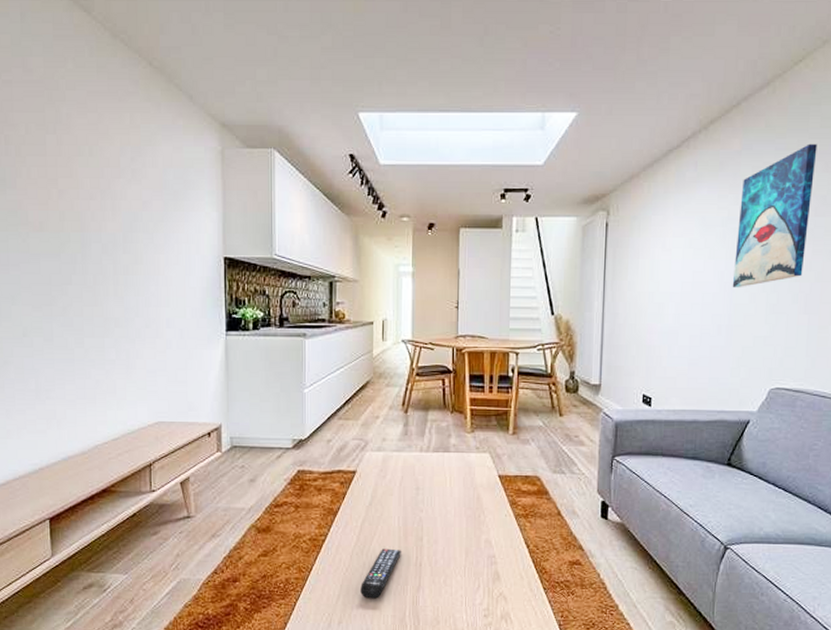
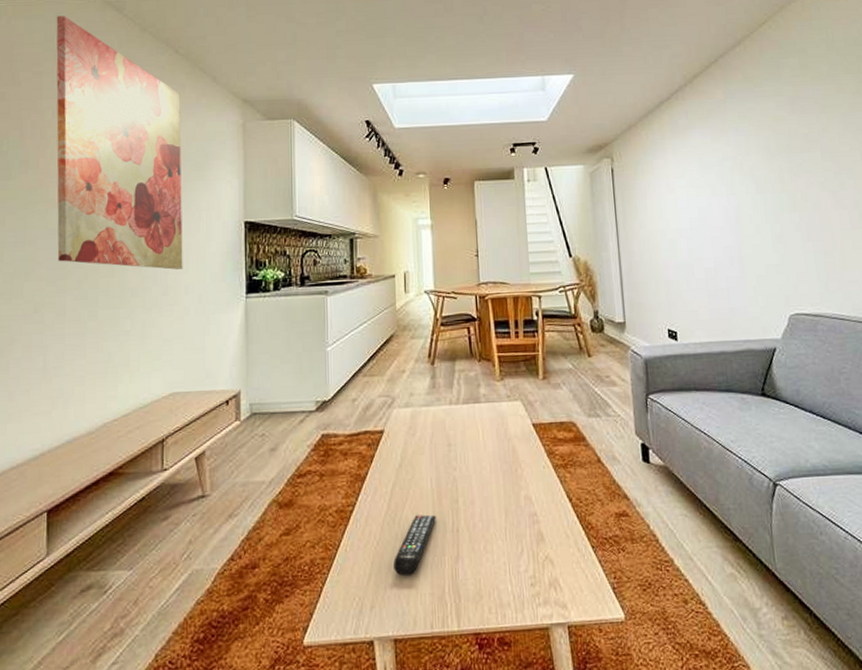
wall art: none [21,15,164,302] -> present [56,16,183,270]
wall art: present [732,143,818,288] -> none [731,90,800,221]

